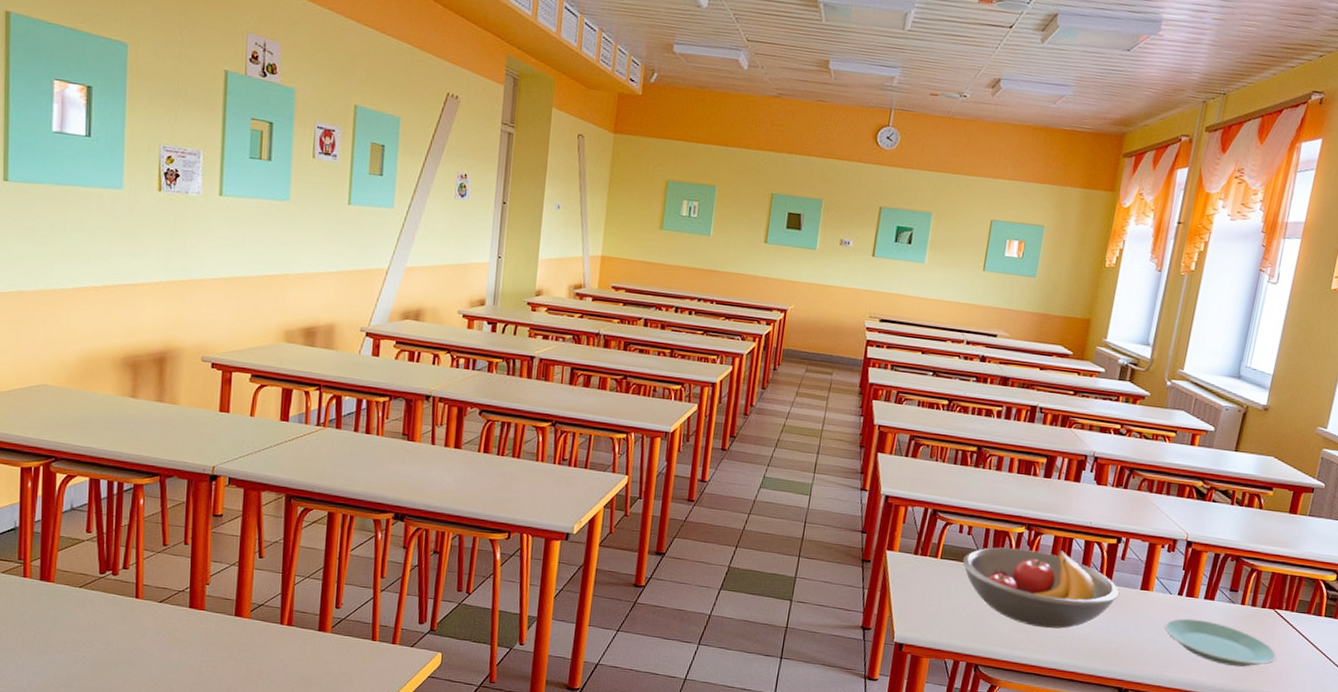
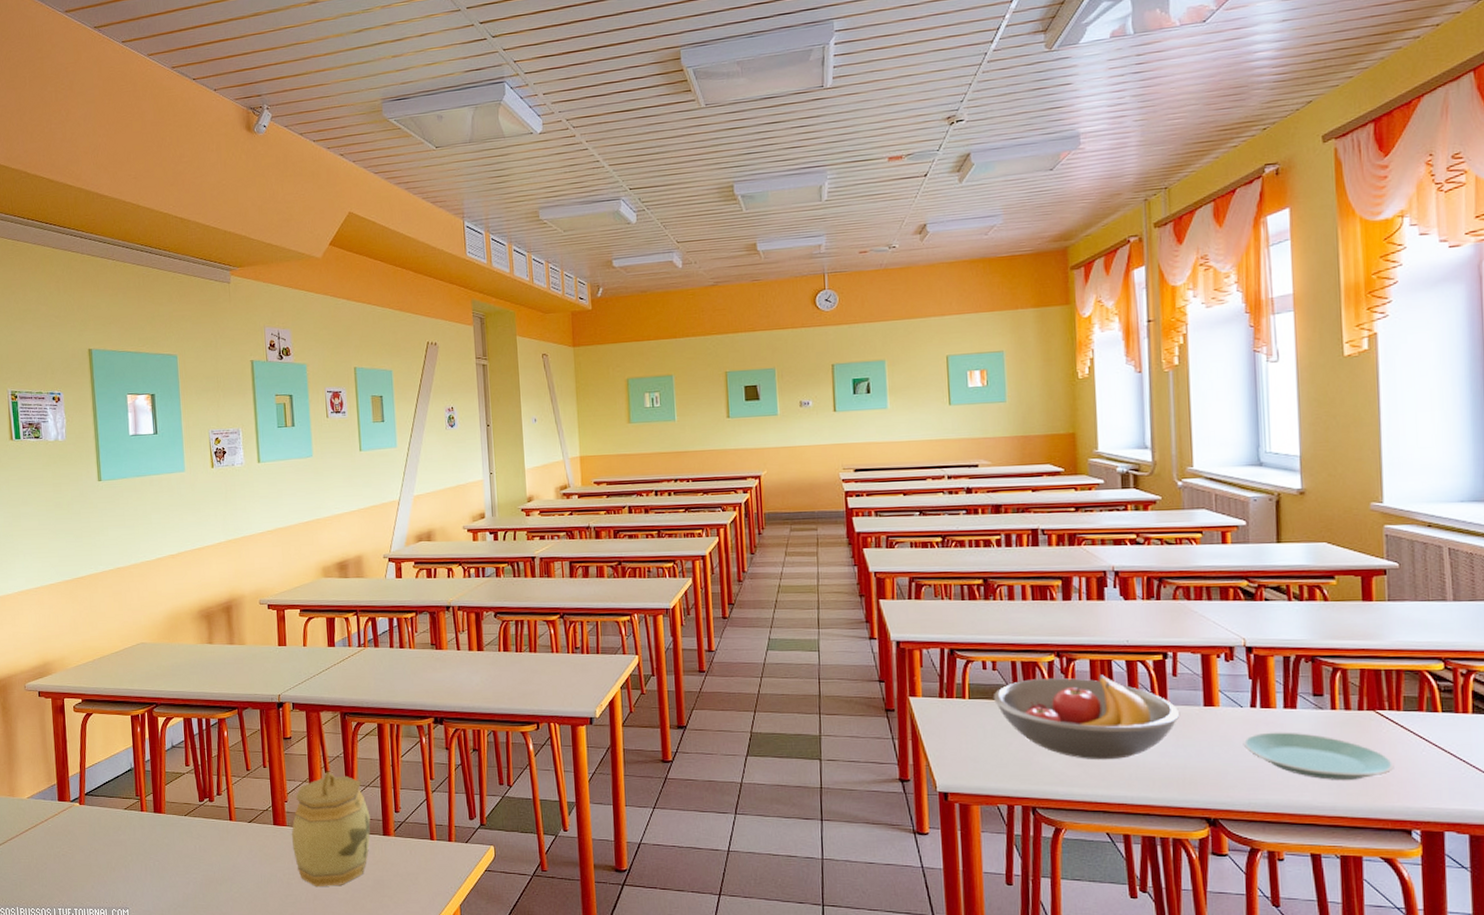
jar: none [209,556,306,679] -> present [291,771,371,887]

